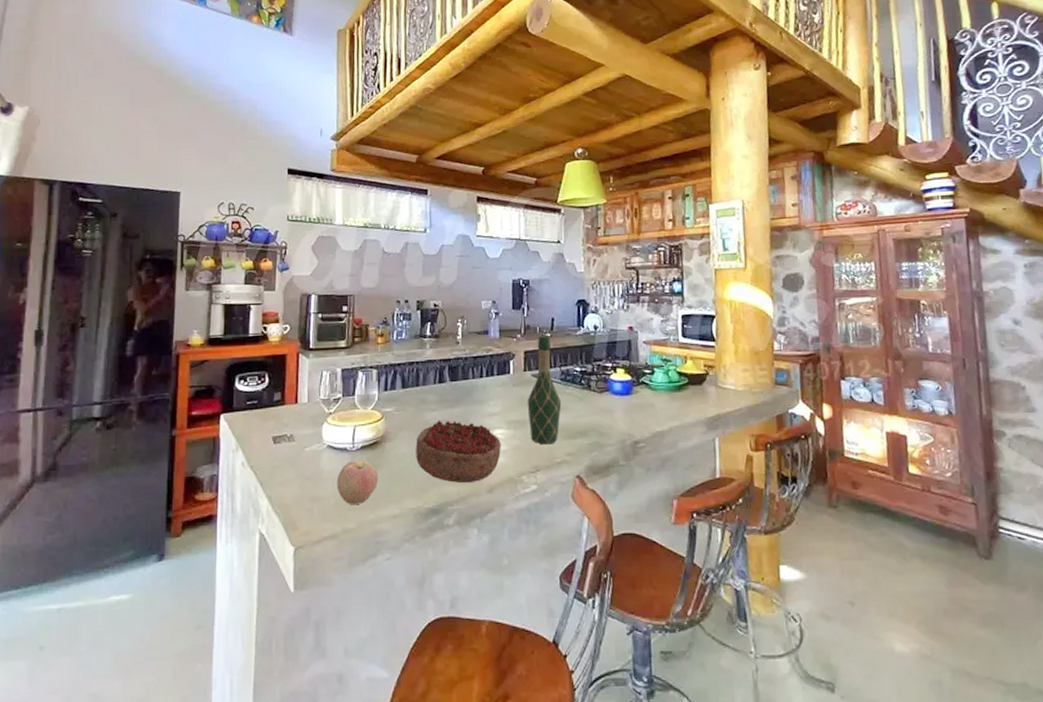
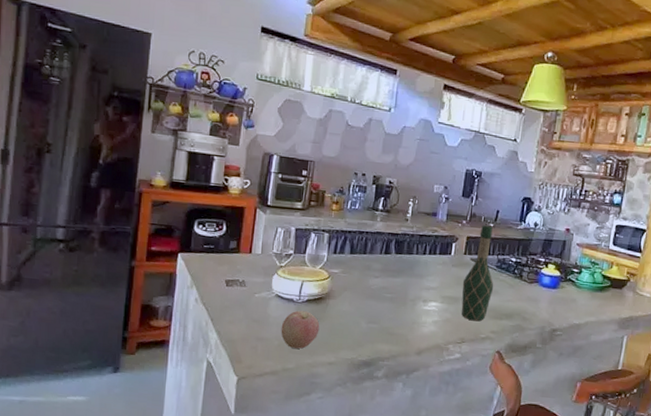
decorative bowl: present [416,420,501,484] -> none [355,286,434,345]

